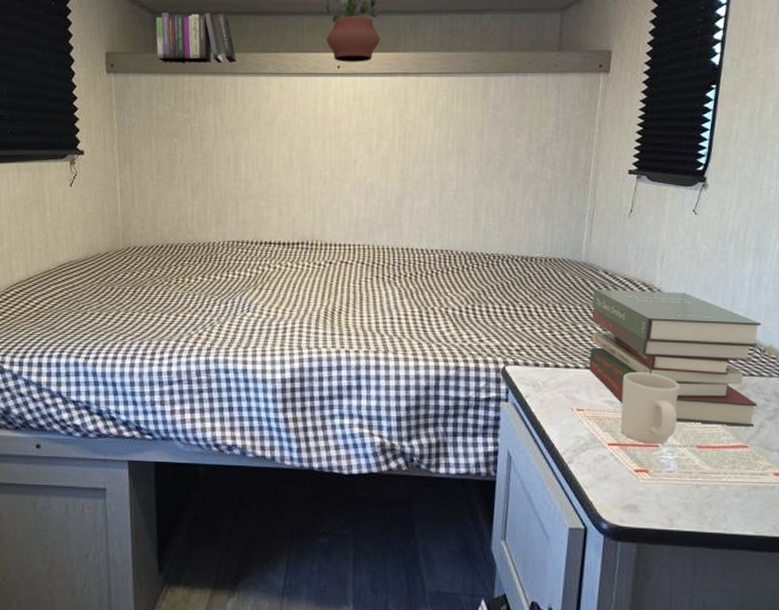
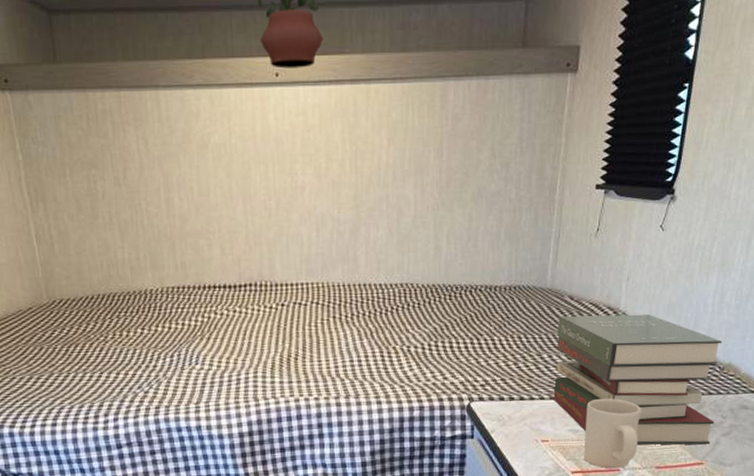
books: present [155,13,237,64] -> none [52,9,156,77]

